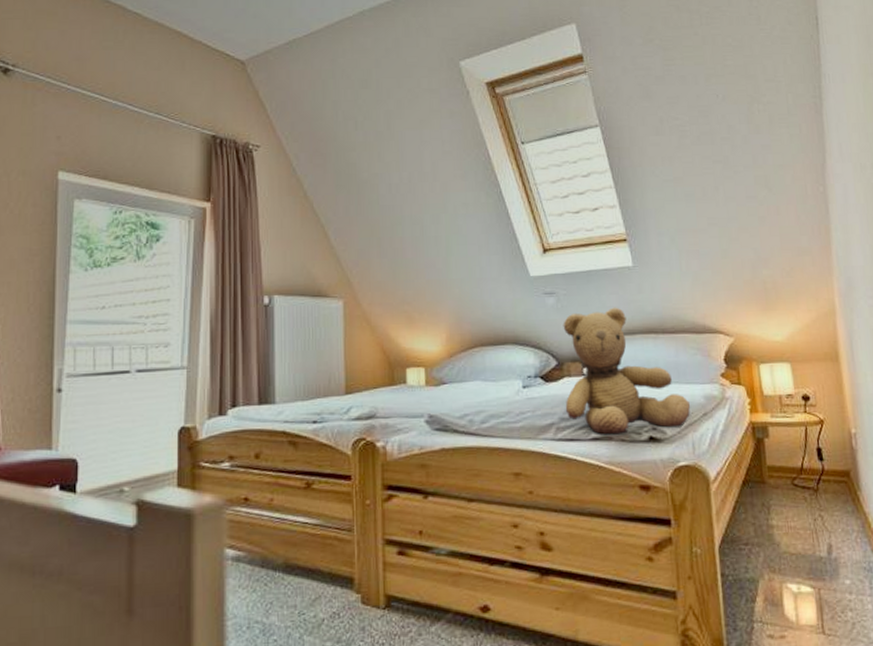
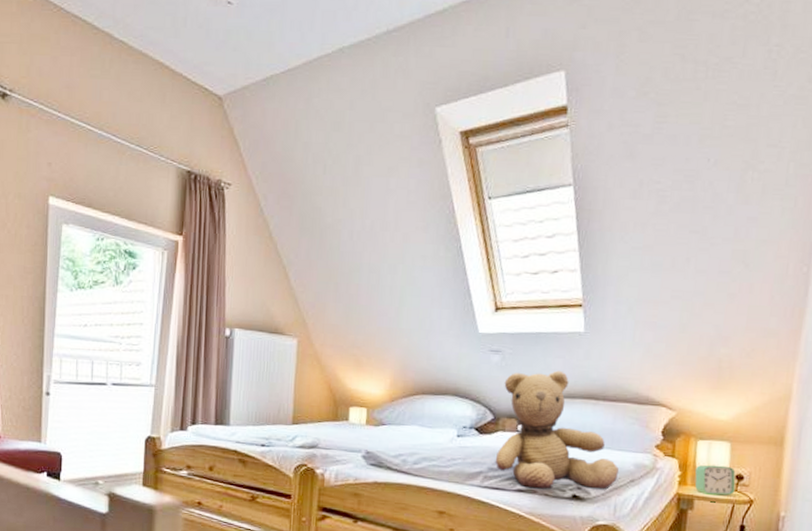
alarm clock: none [763,387,804,420] -> present [694,464,736,496]

